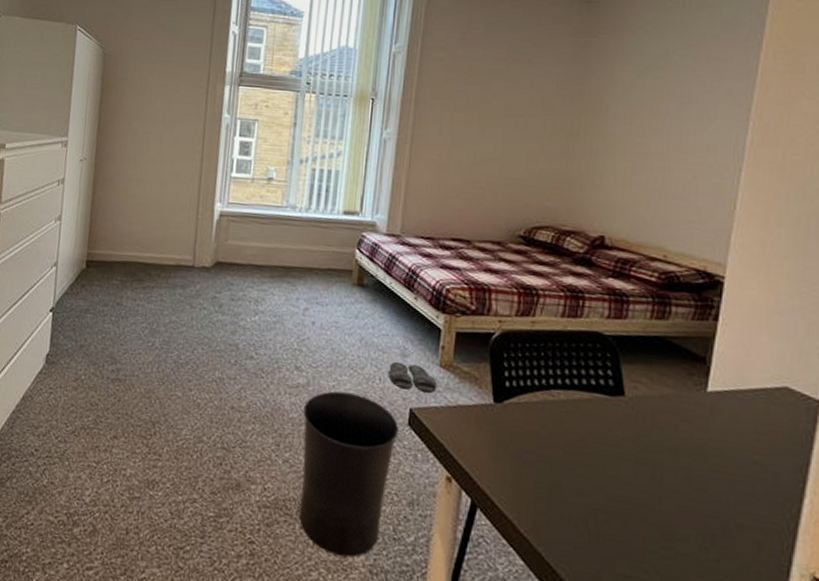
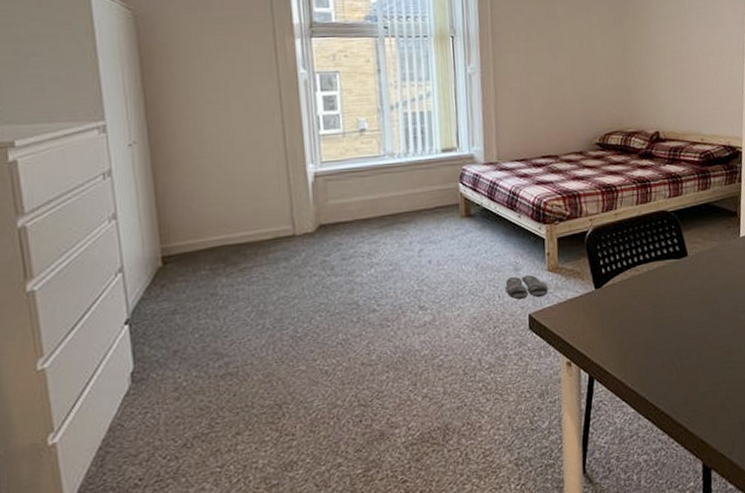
waste bin: present [299,391,399,557] -> none [433,315,522,463]

